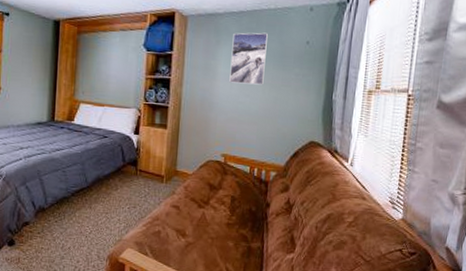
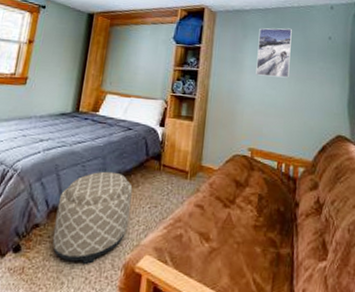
ottoman: none [42,176,112,257] -> present [52,171,133,265]

